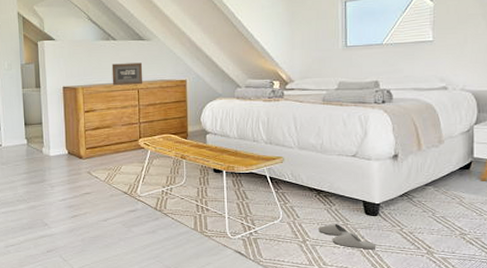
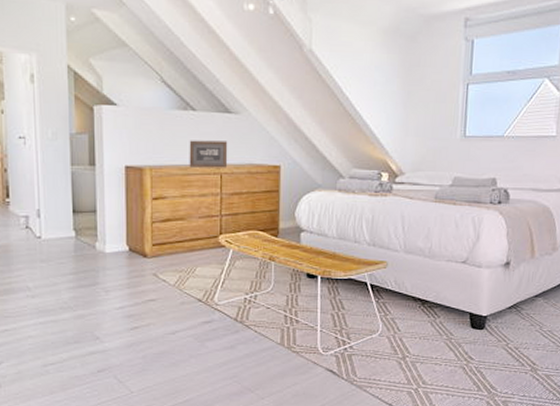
slippers: present [318,223,376,250] -> none [420,337,480,367]

